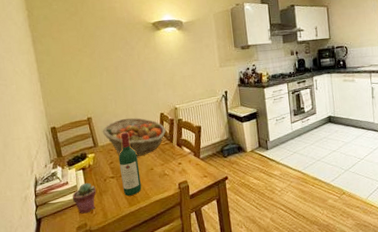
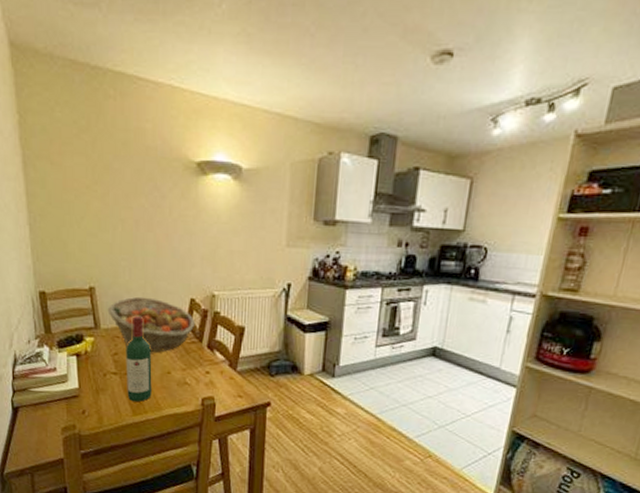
potted succulent: present [72,182,96,214] -> none [59,373,92,413]

